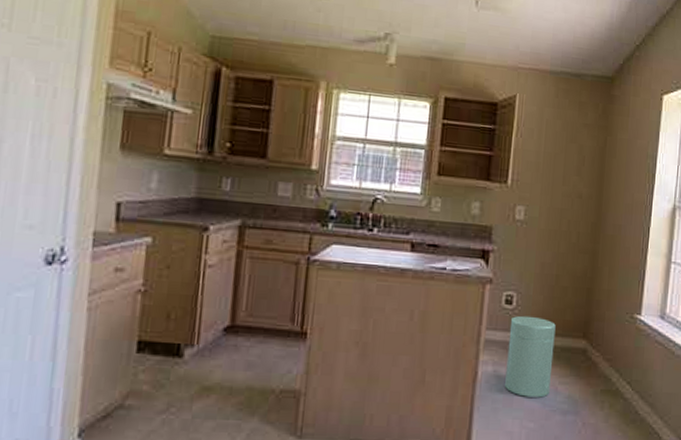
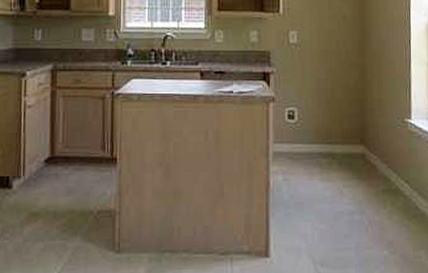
trash can: present [505,315,556,398] -> none [294,128,336,201]

